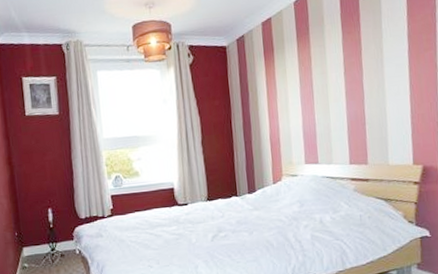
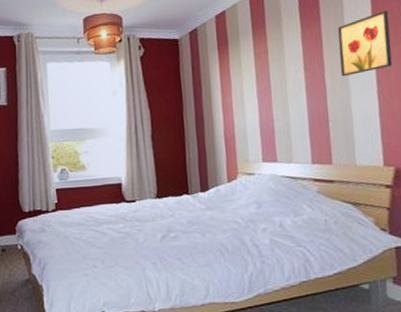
wall art: none [376,17,424,82] -> present [338,10,393,77]

